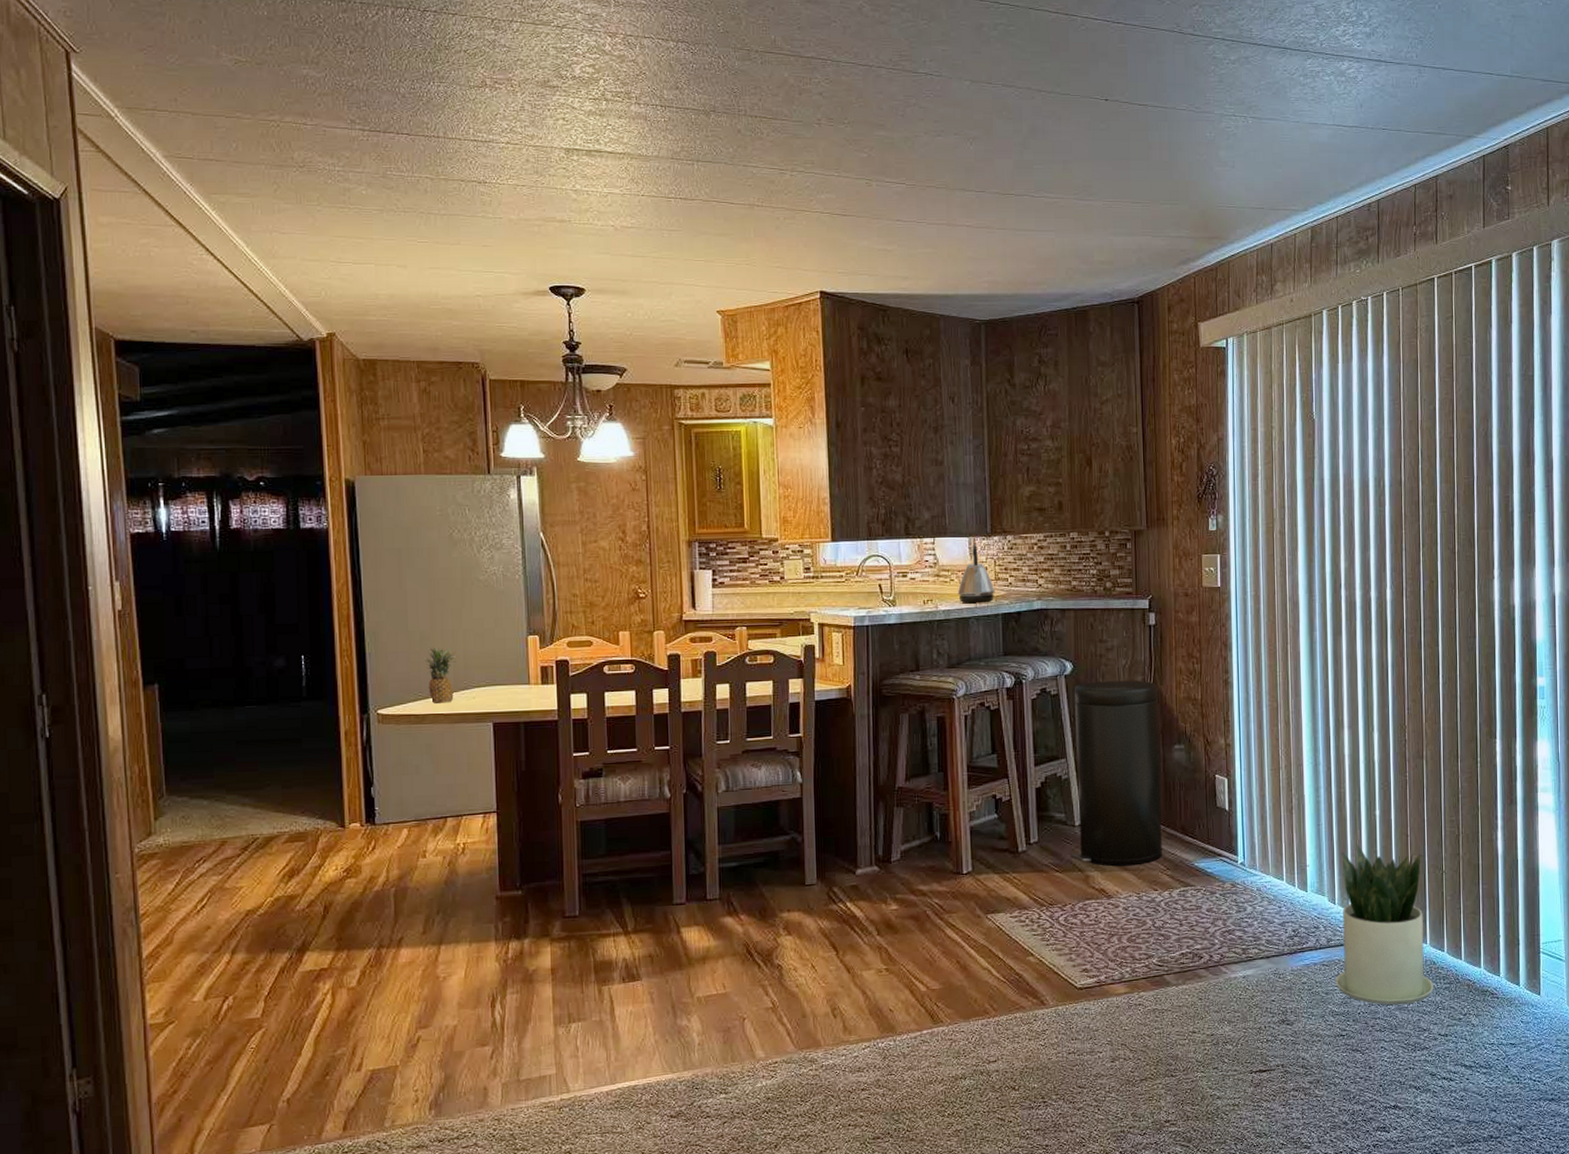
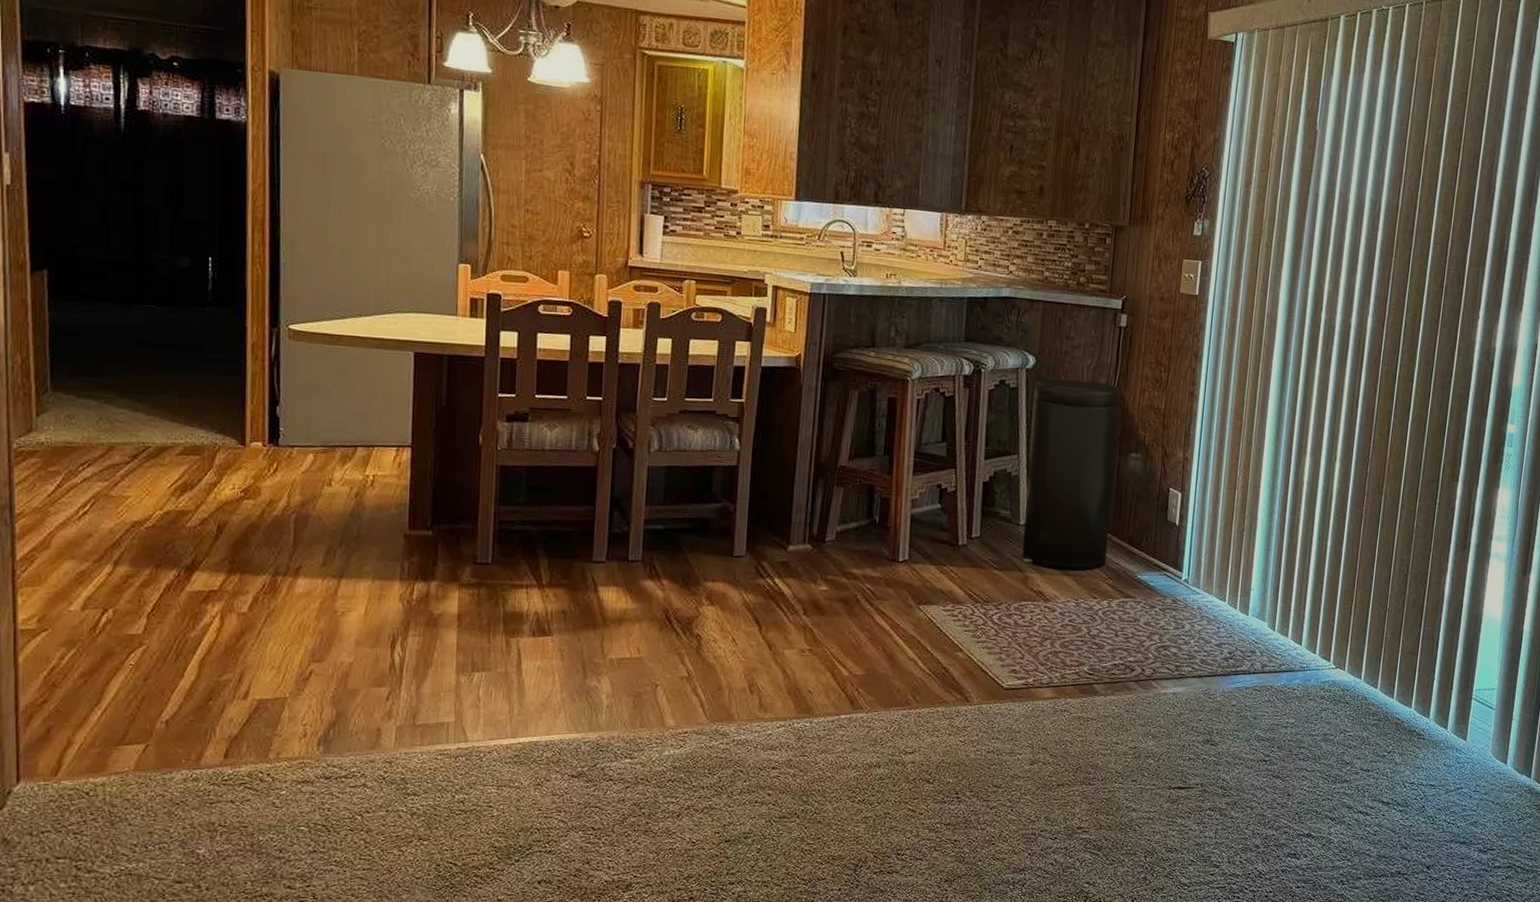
fruit: present [424,646,458,705] -> none [344,263,381,326]
kettle: present [957,544,995,604] -> none [923,221,963,285]
planter: present [1335,844,1434,1006] -> none [1265,573,1368,737]

